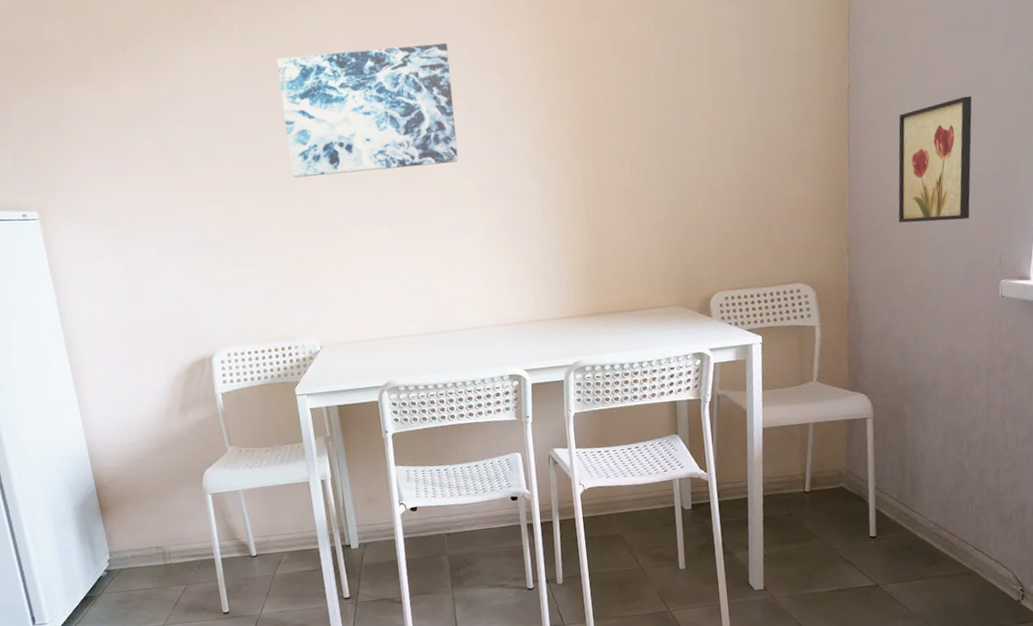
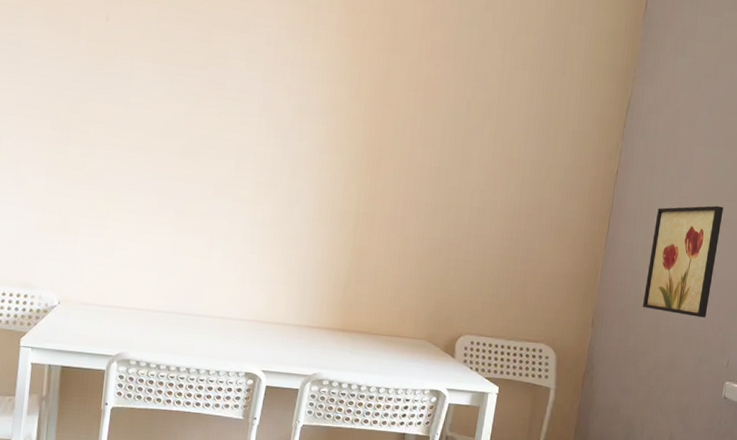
wall art: present [277,42,459,178] -> none [71,11,255,152]

